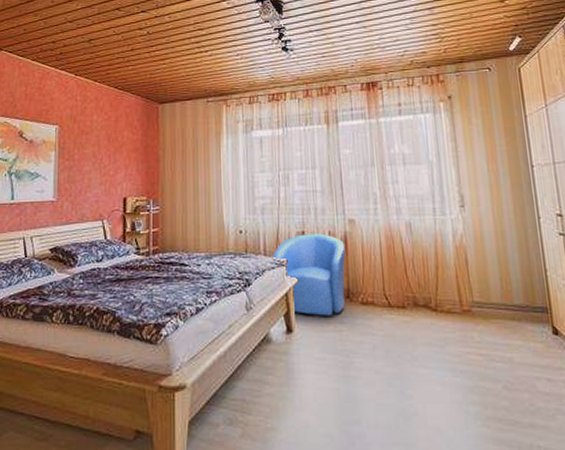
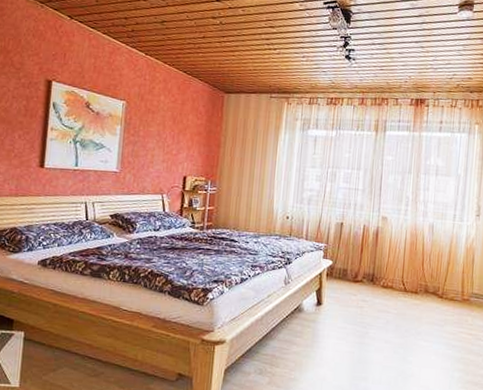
armchair: present [272,233,346,318] -> none [313,225,376,295]

